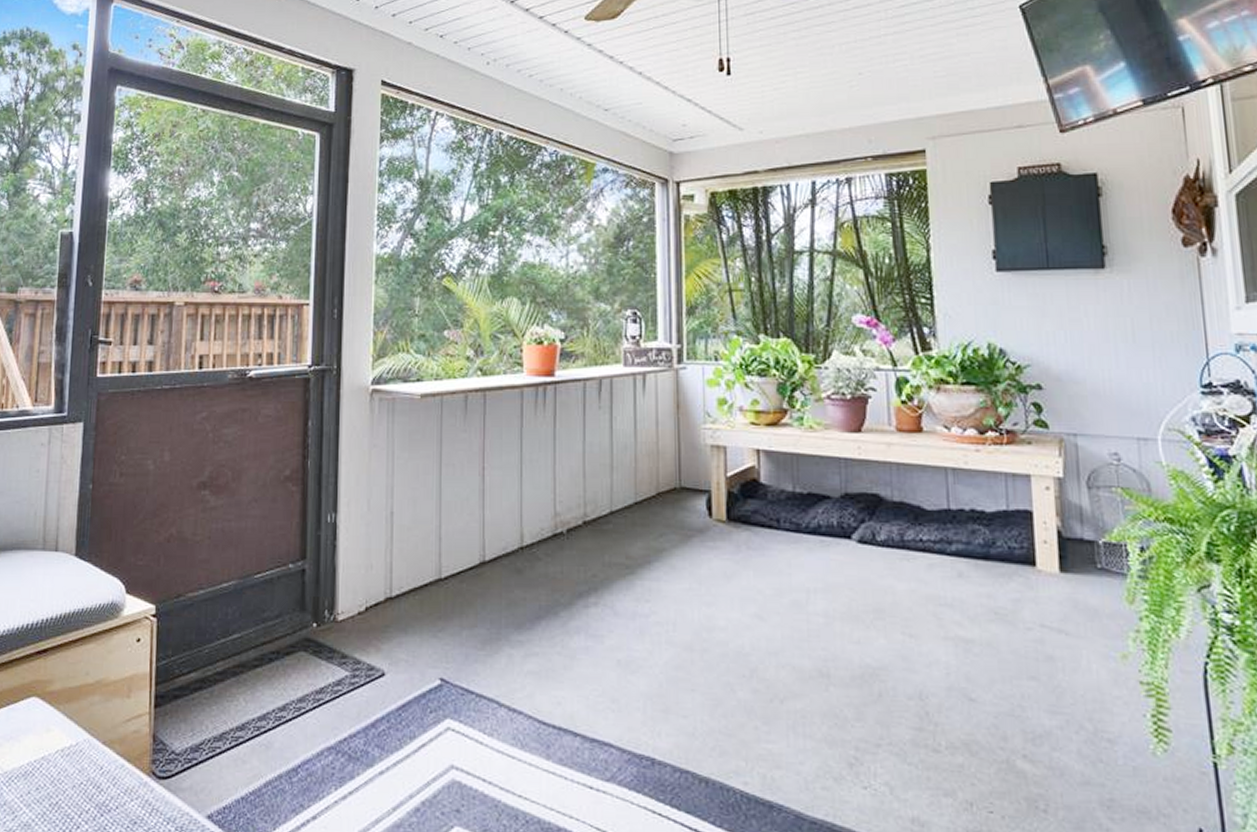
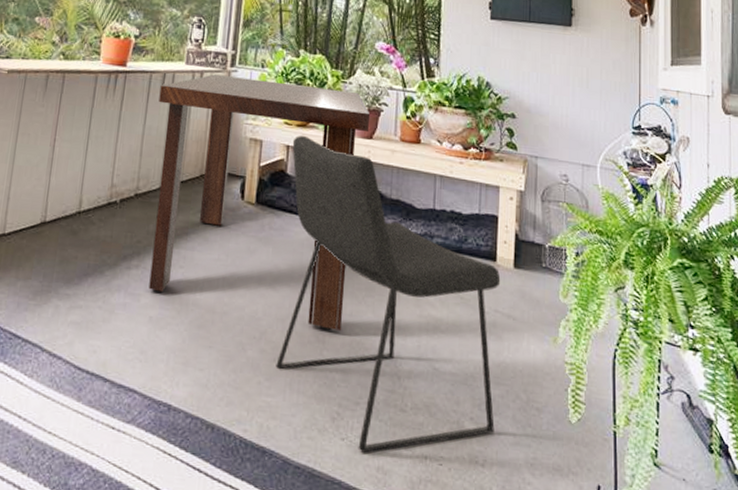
dining table: none [597,375,855,663] -> present [148,74,369,331]
chair: none [763,435,1056,803] -> present [276,135,501,453]

